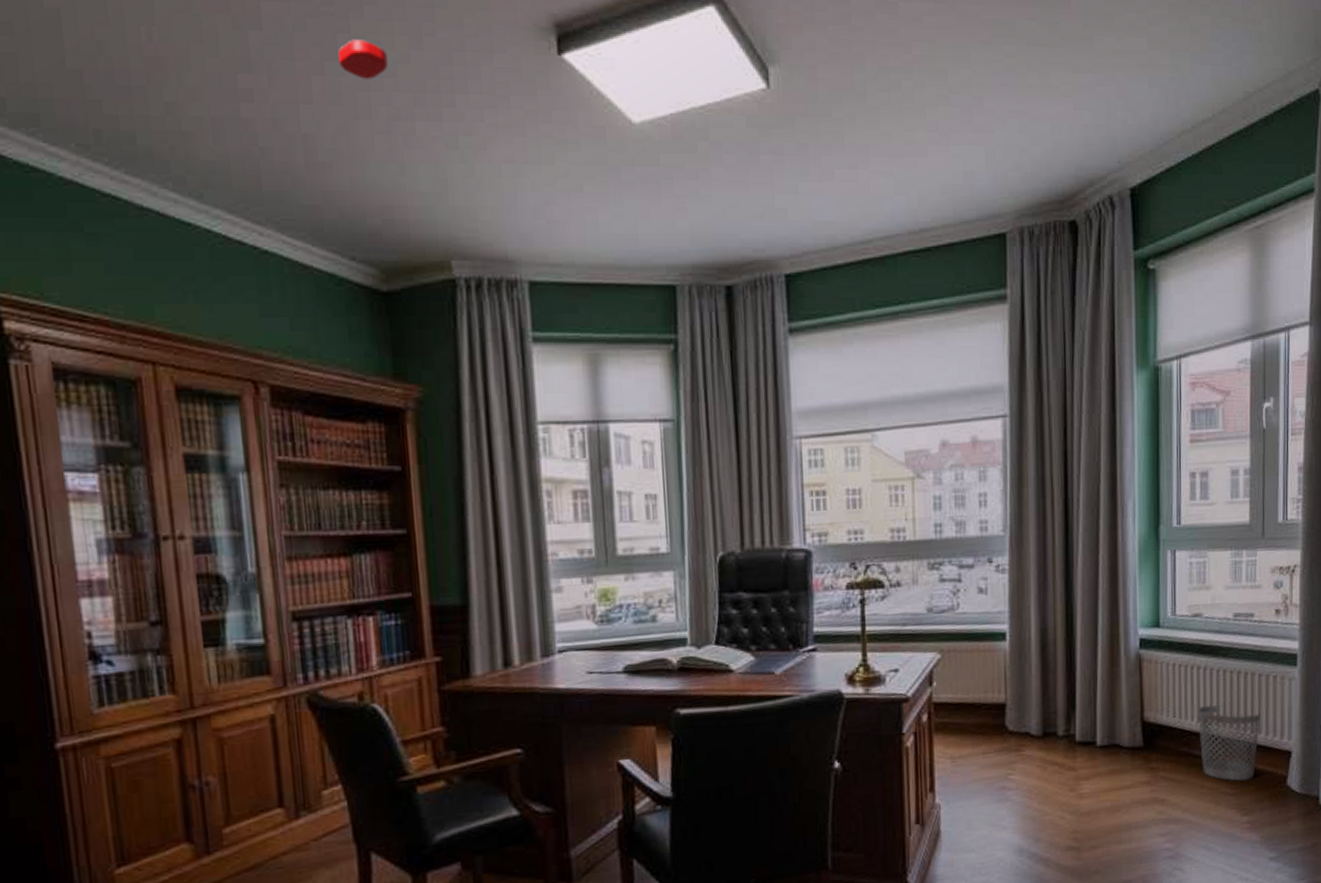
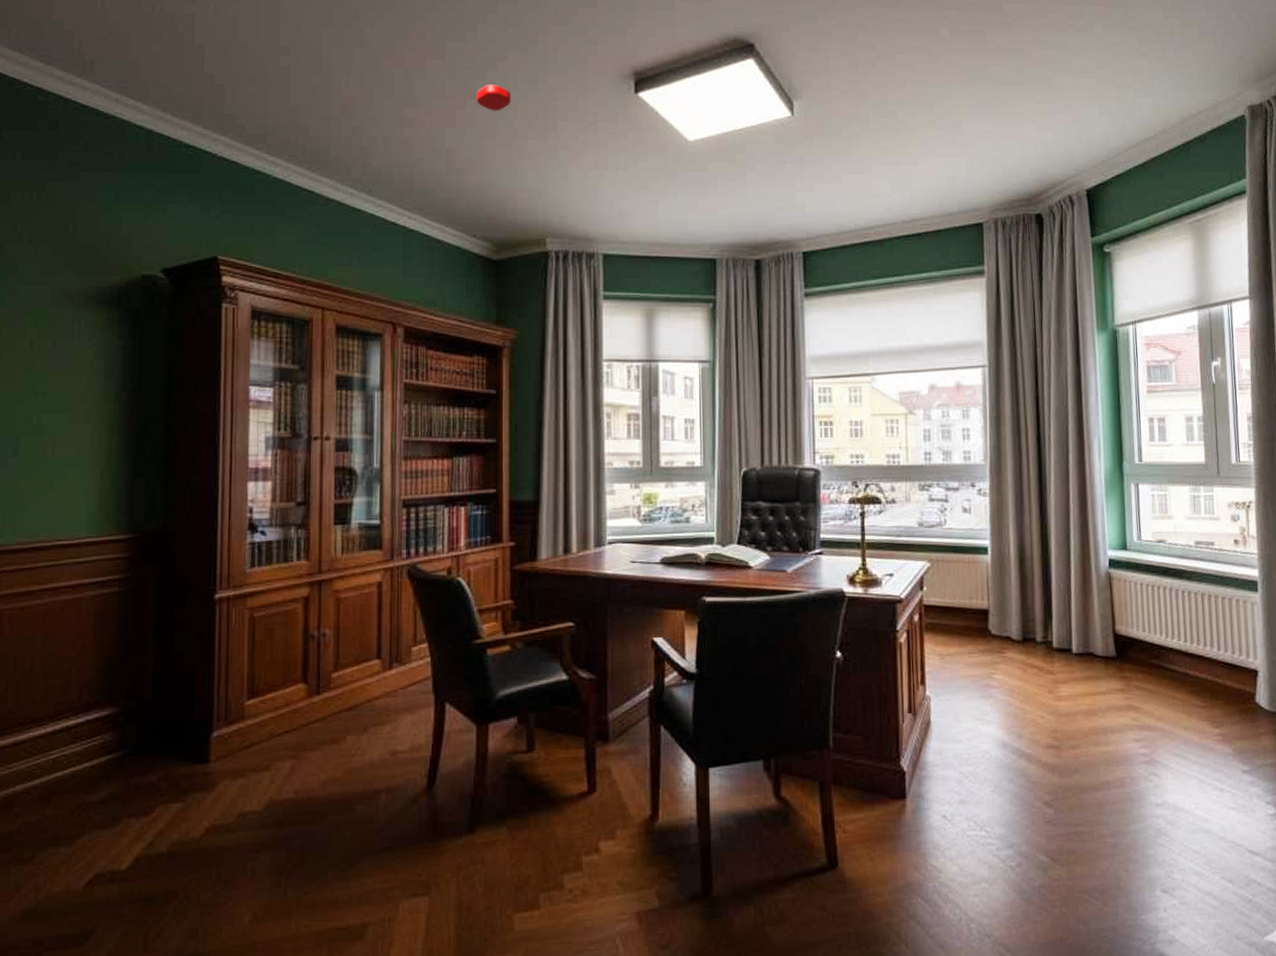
wastebasket: present [1197,705,1261,781] -> none [1165,622,1226,695]

